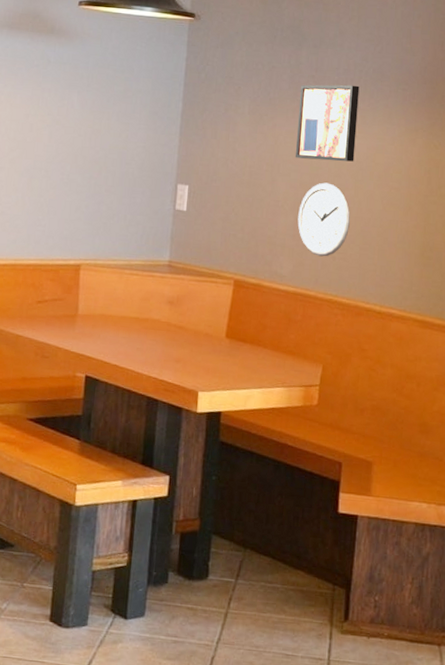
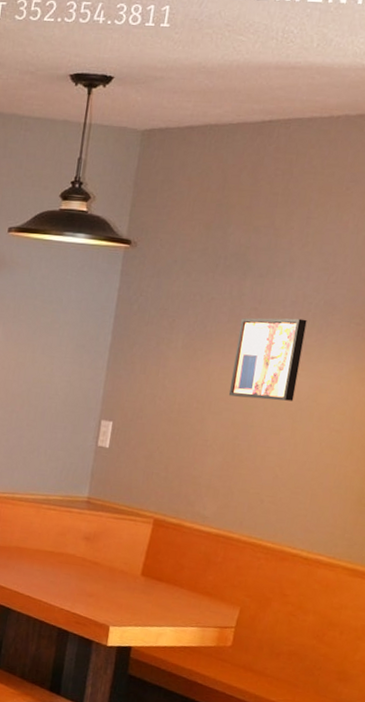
wall clock: present [297,182,350,257] -> none [225,422,284,500]

